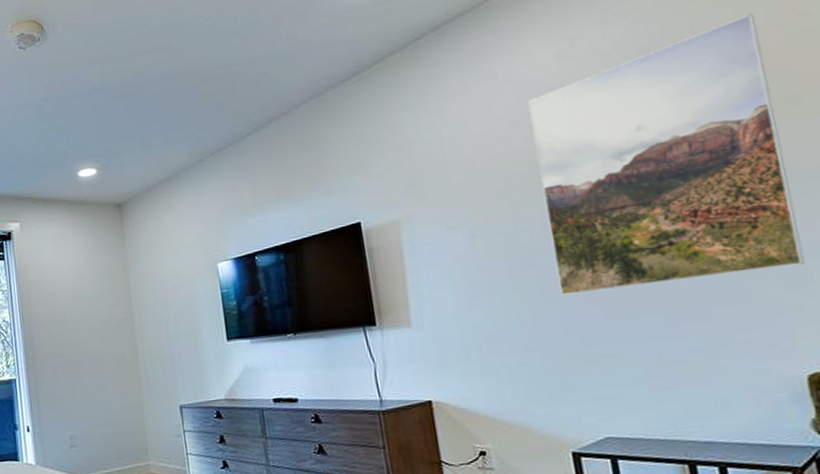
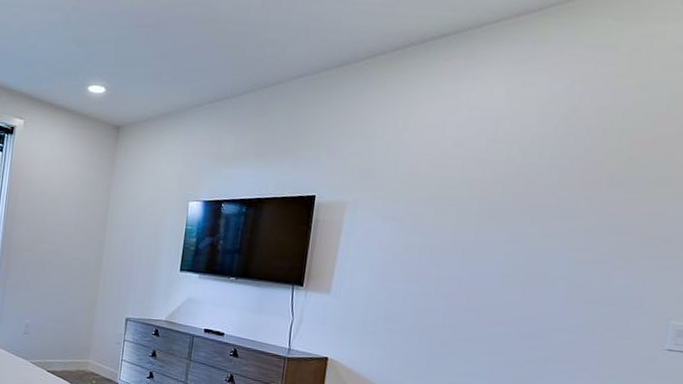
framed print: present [527,13,806,295] -> none [450,100,660,312]

